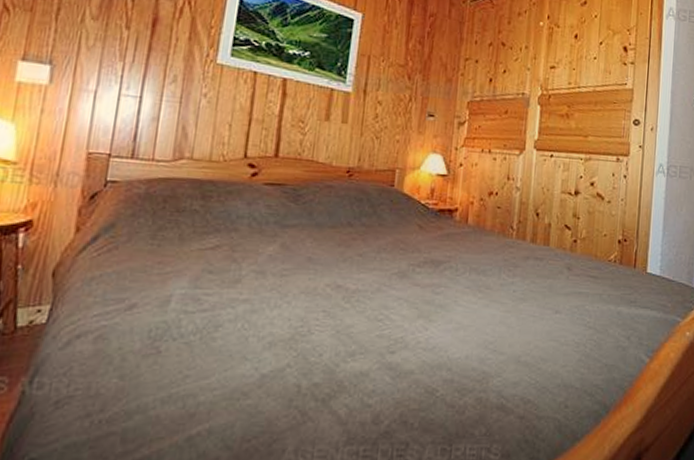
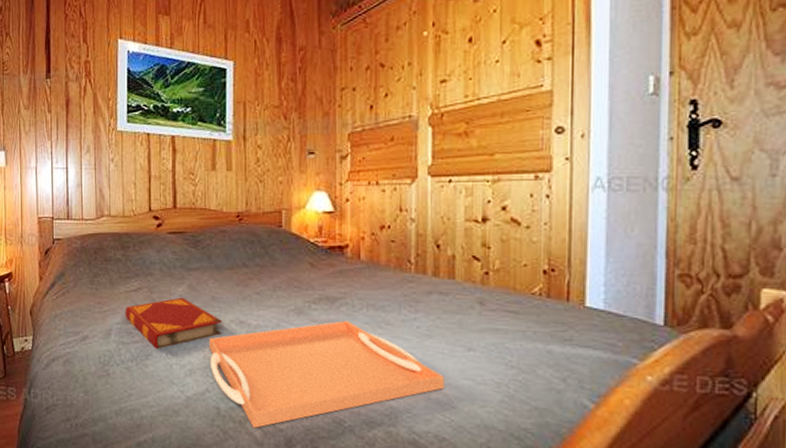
hardback book: none [193,257,317,319] -> present [125,297,223,349]
serving tray: none [295,285,534,405] -> present [210,321,445,428]

